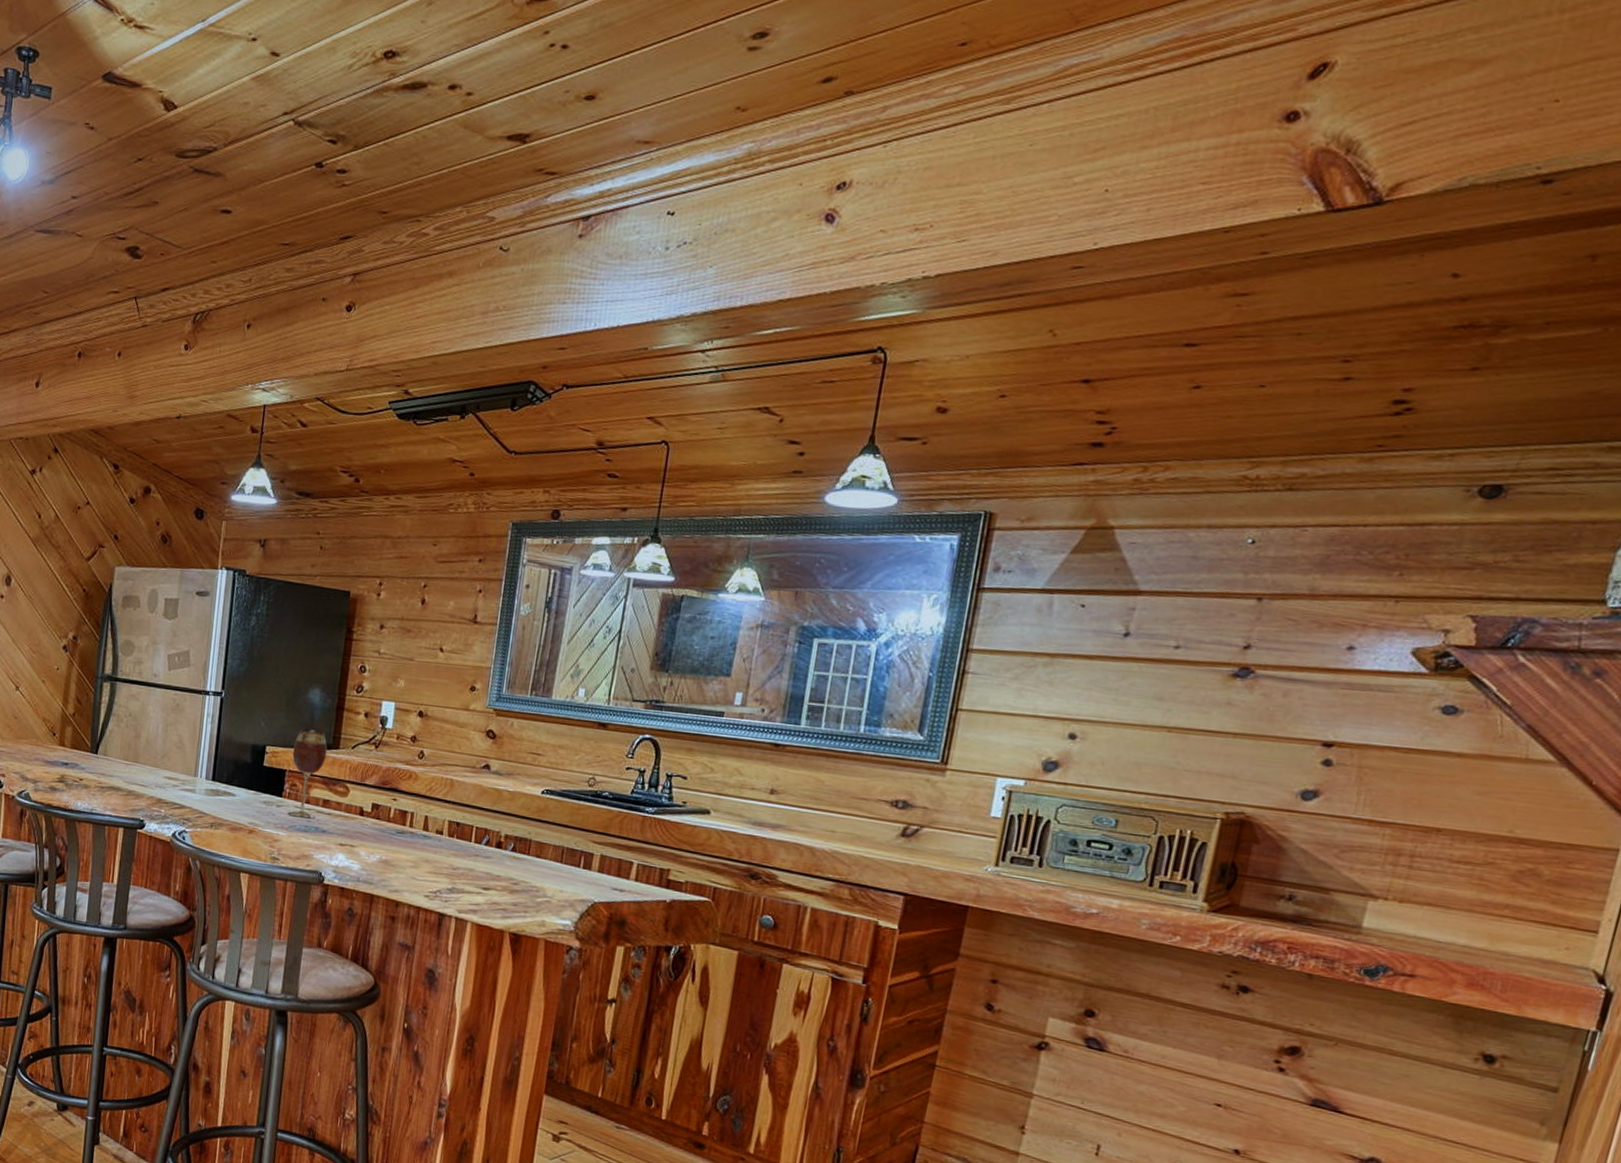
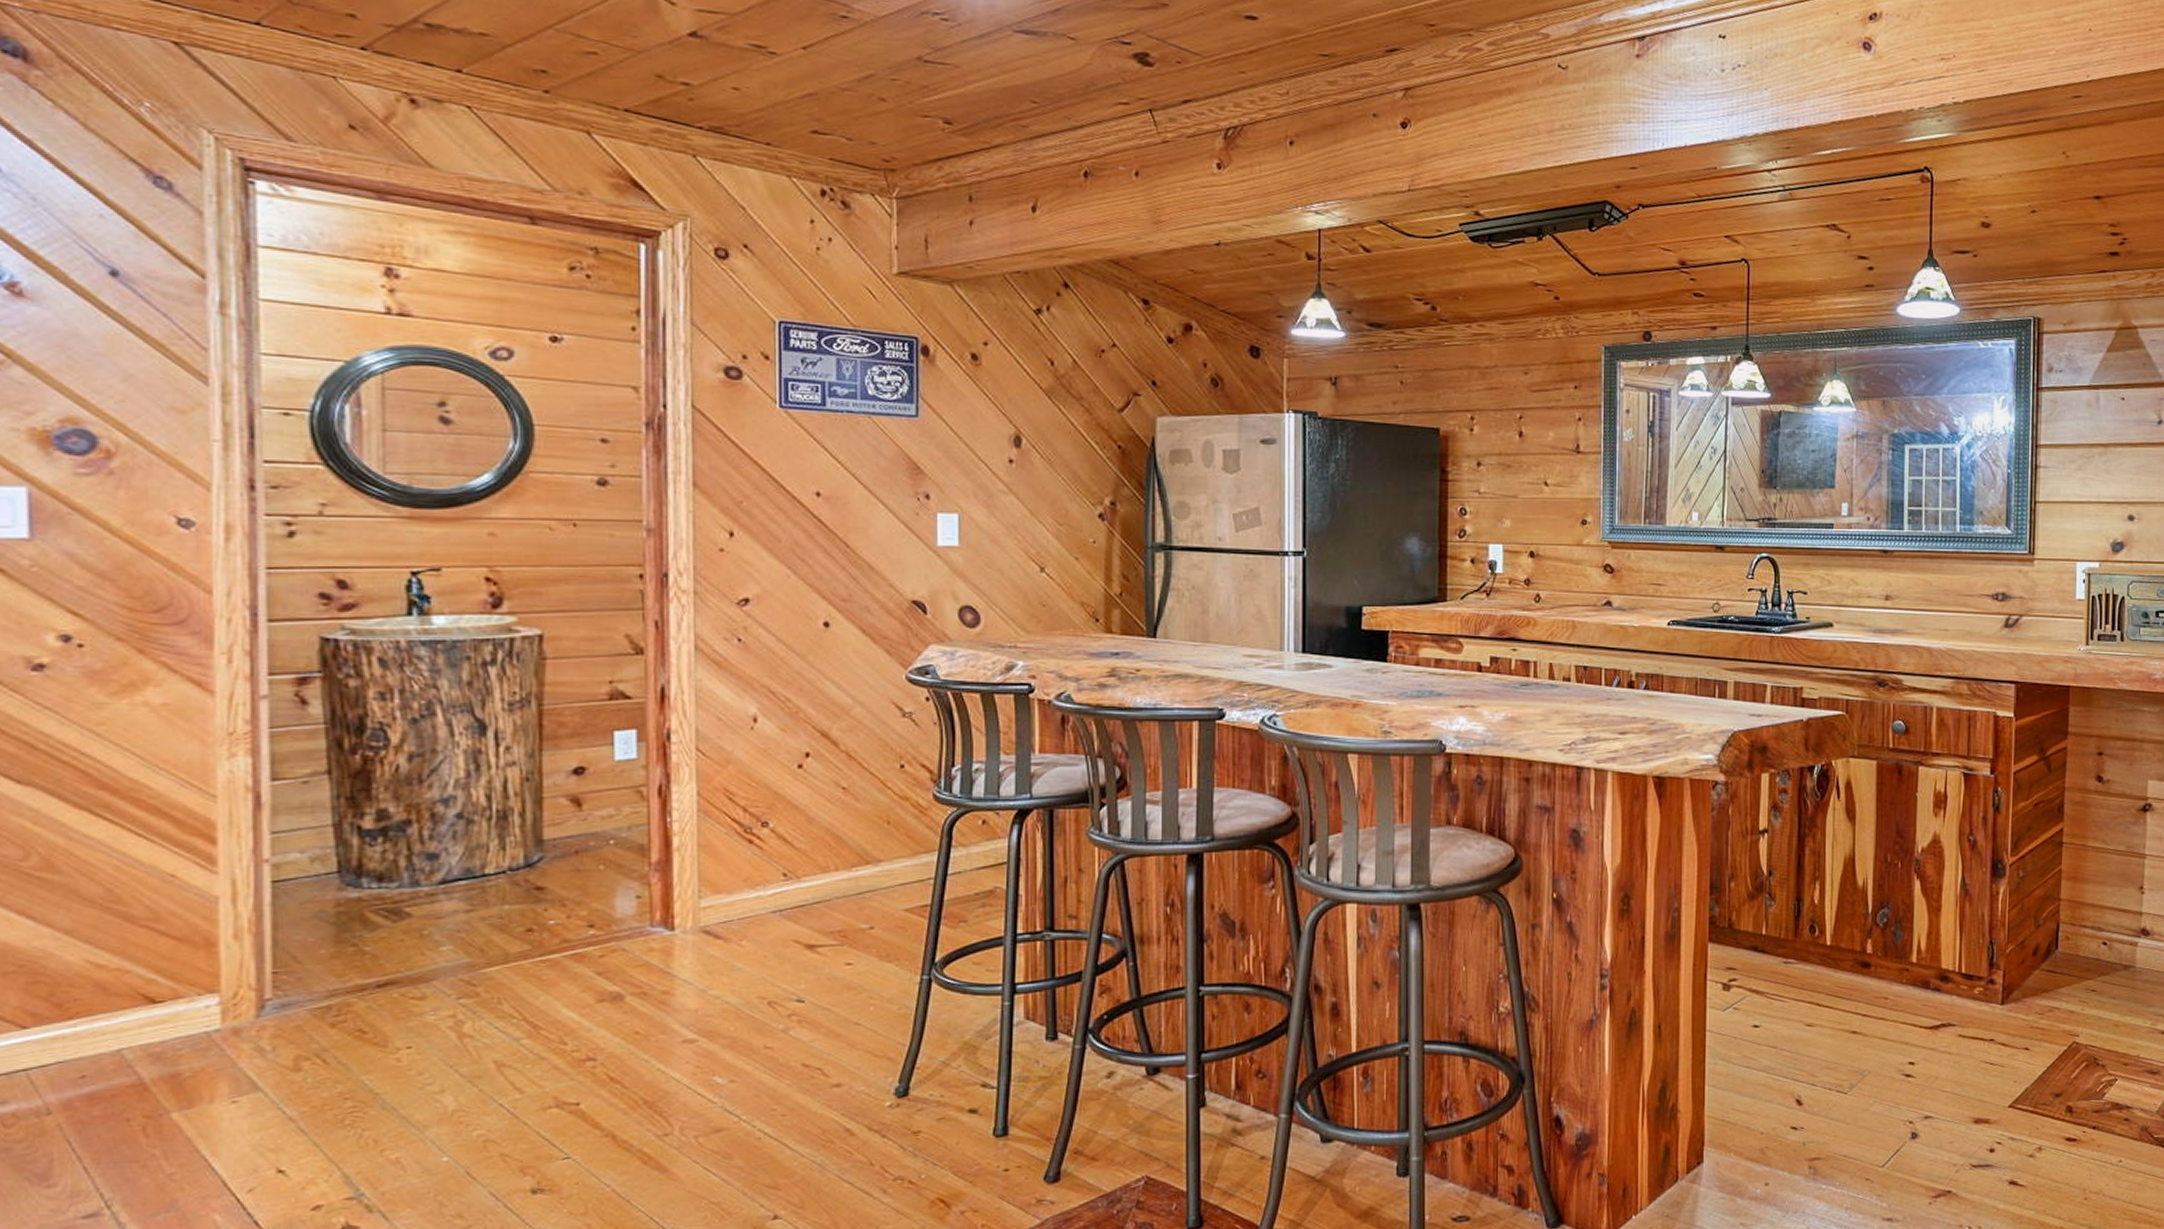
wineglass: present [287,728,328,819] -> none [1394,583,1433,682]

